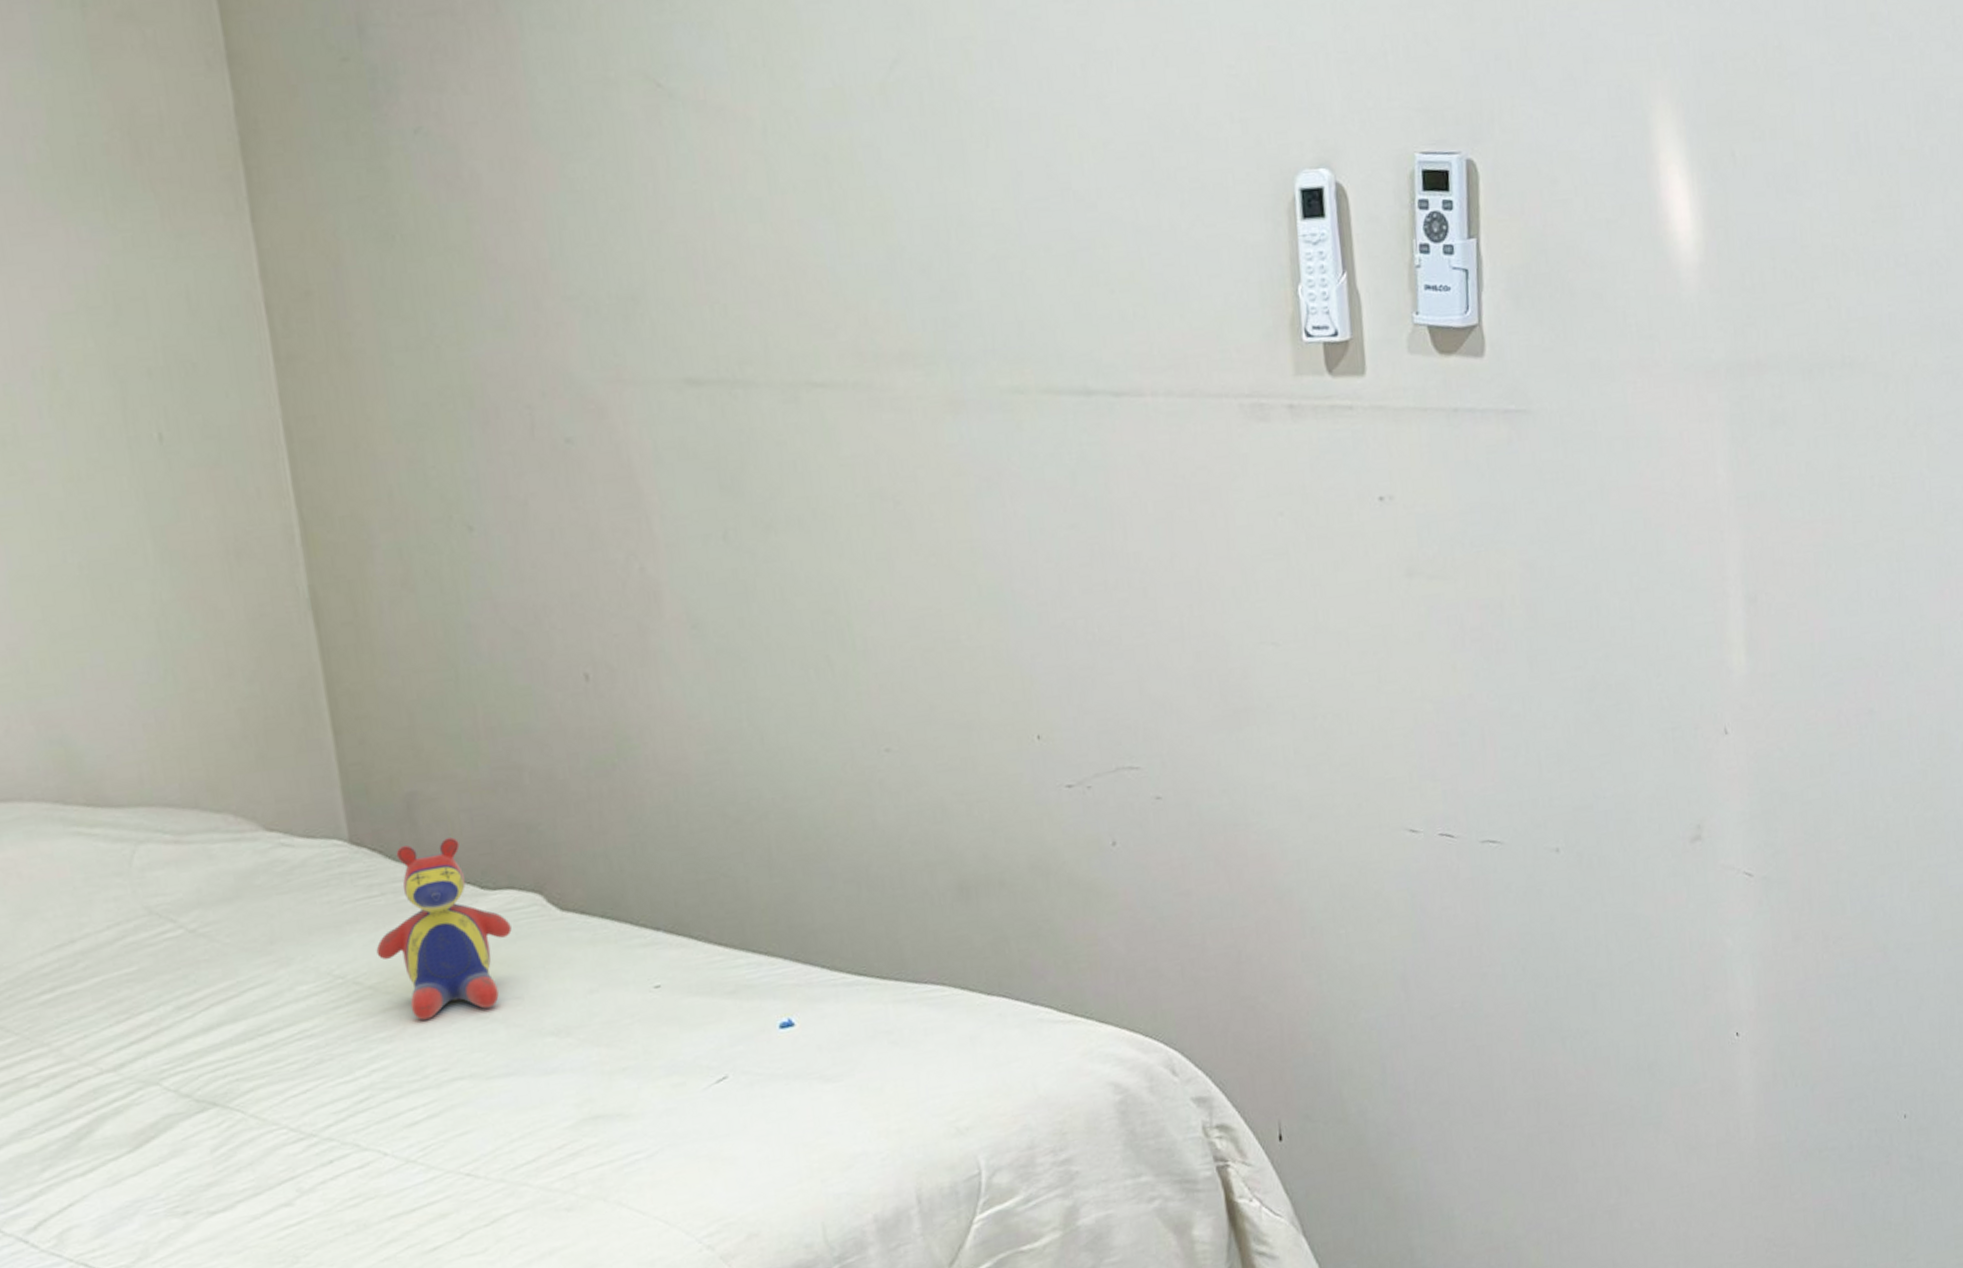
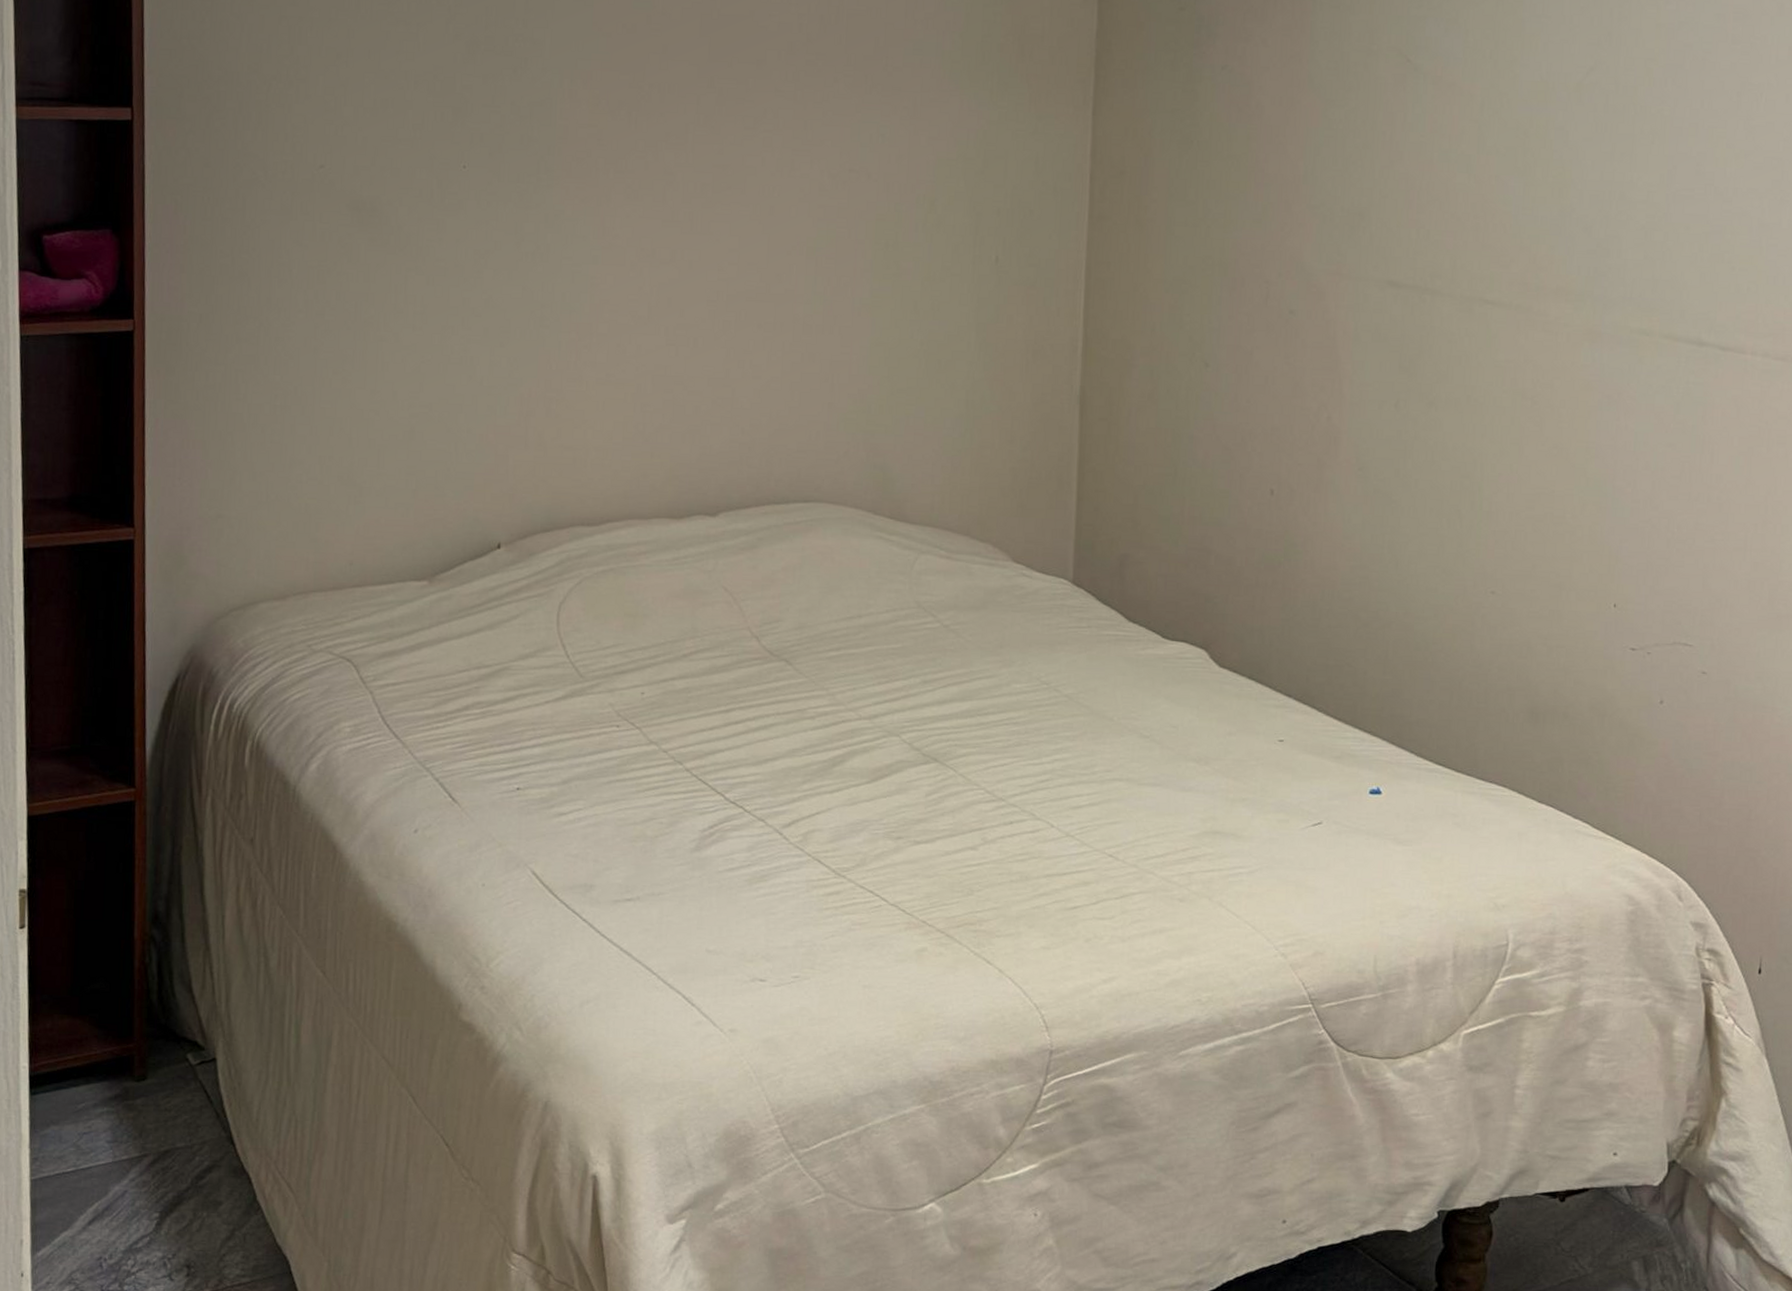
stuffed animal: present [376,837,512,1020] -> none [1076,593,1179,730]

